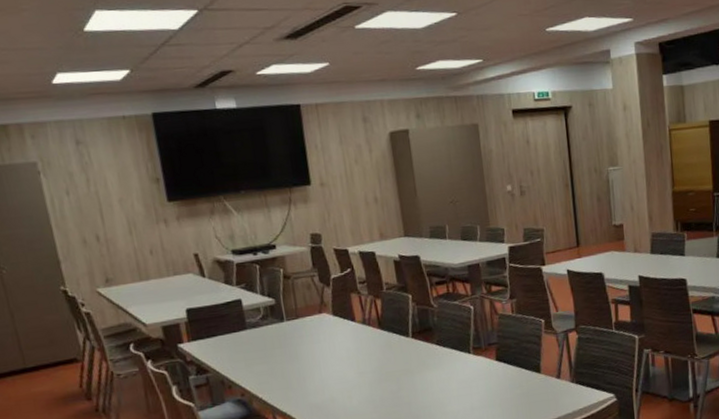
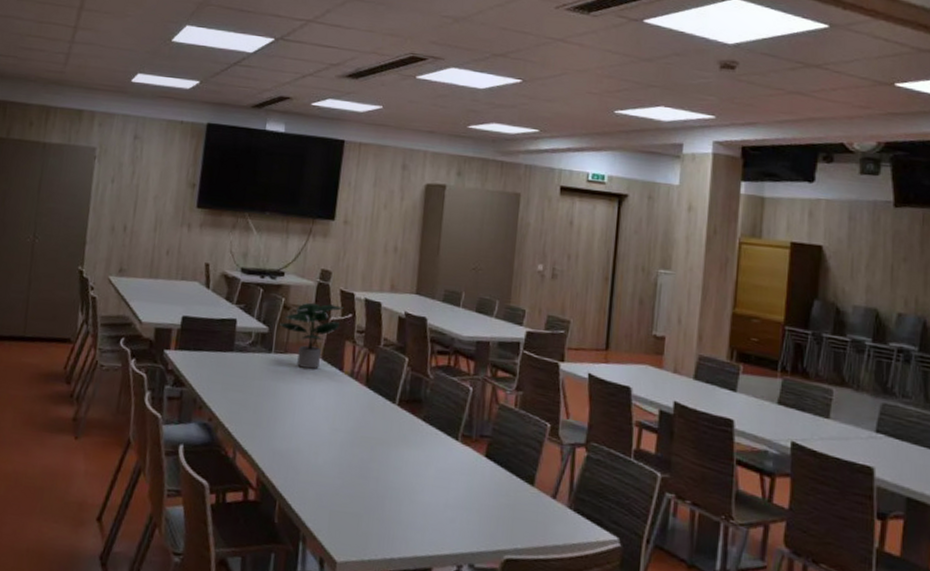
potted plant: none [284,264,342,328] -> present [280,302,344,369]

